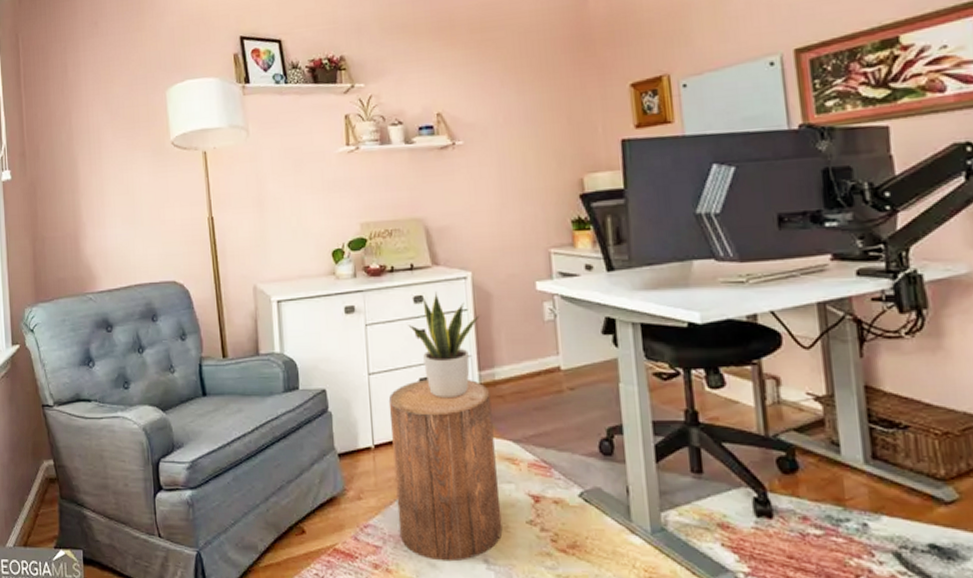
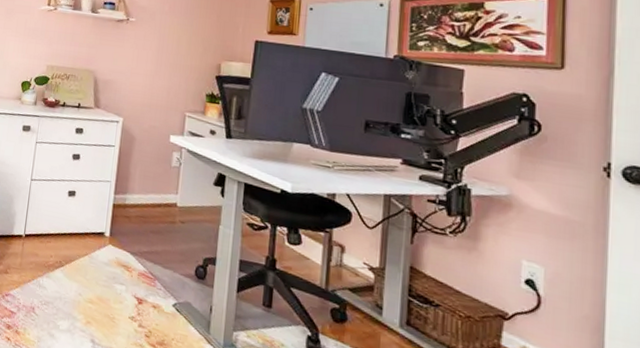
stool: present [388,379,503,562] -> none [31,192,120,337]
potted plant: present [408,292,480,399] -> none [68,128,123,211]

